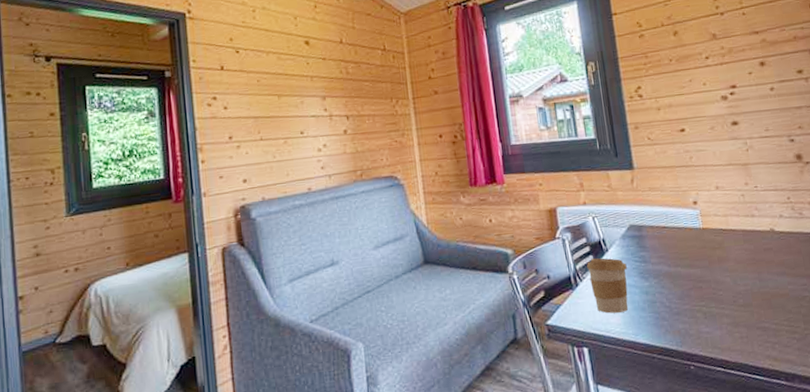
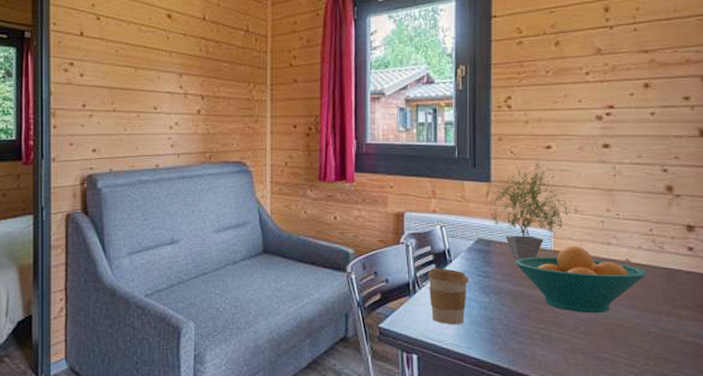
potted plant: none [630,145,718,242] -> present [483,162,578,260]
fruit bowl: none [667,221,792,286] -> present [515,246,647,314]

